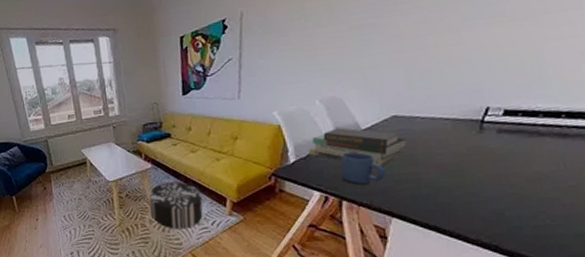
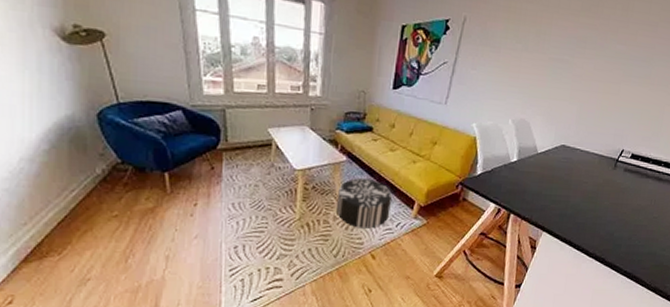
books: present [308,128,407,167] -> none [493,148,567,187]
mug: present [340,151,386,185] -> none [514,171,548,202]

